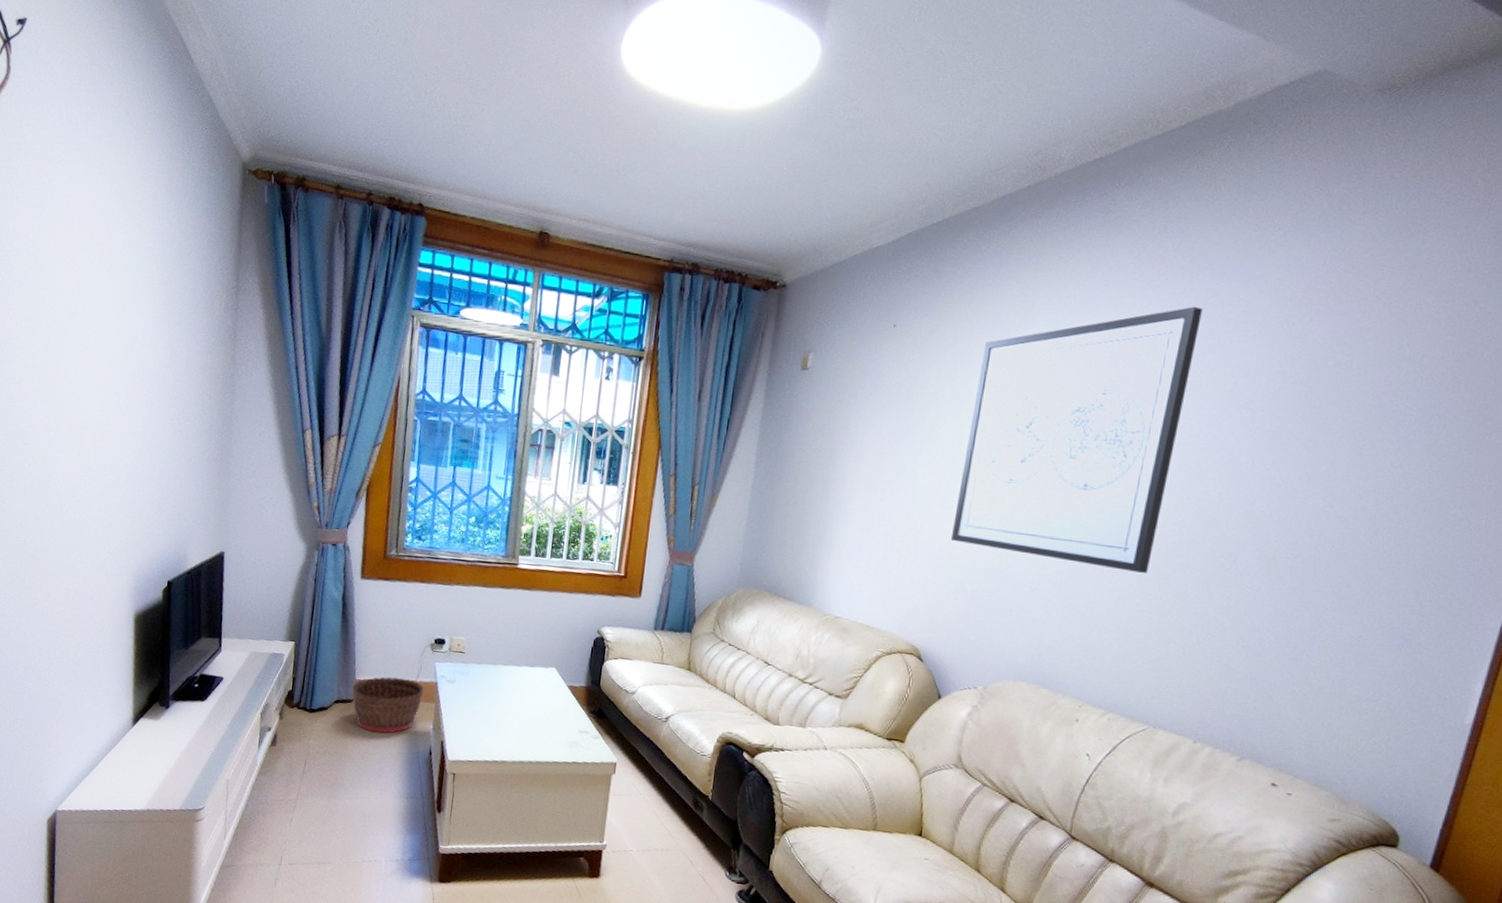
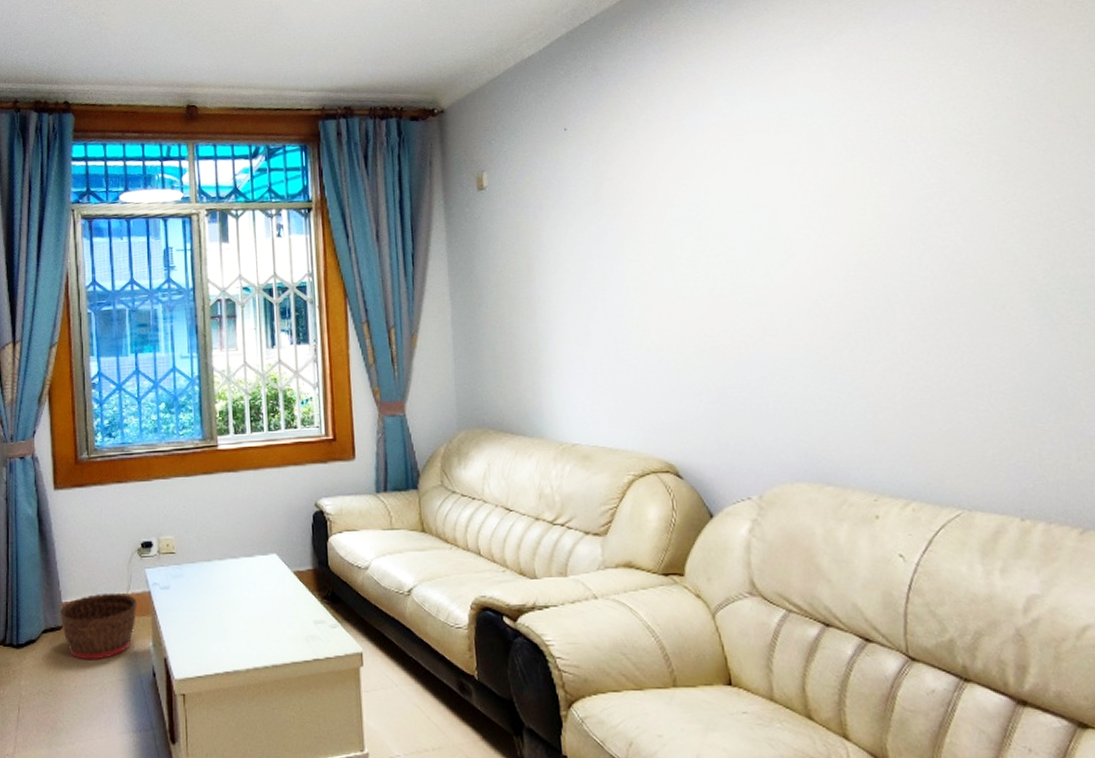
wall art: present [951,306,1203,573] -> none [665,52,910,340]

